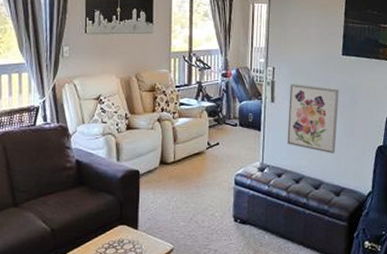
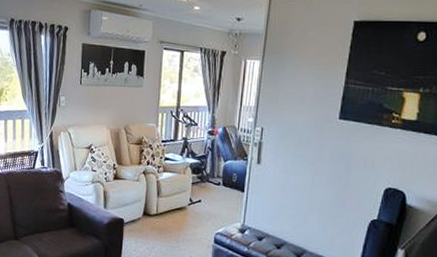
wall art: present [287,84,339,154] -> none [271,146,332,223]

